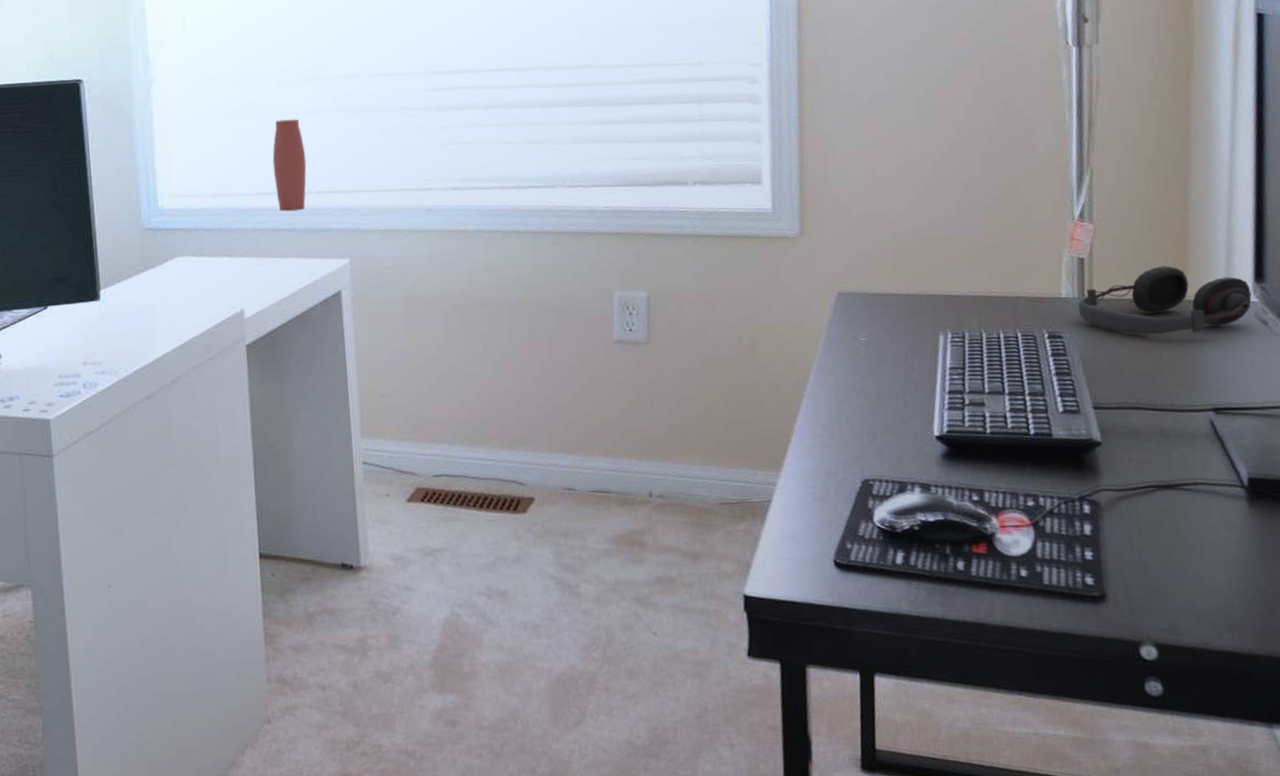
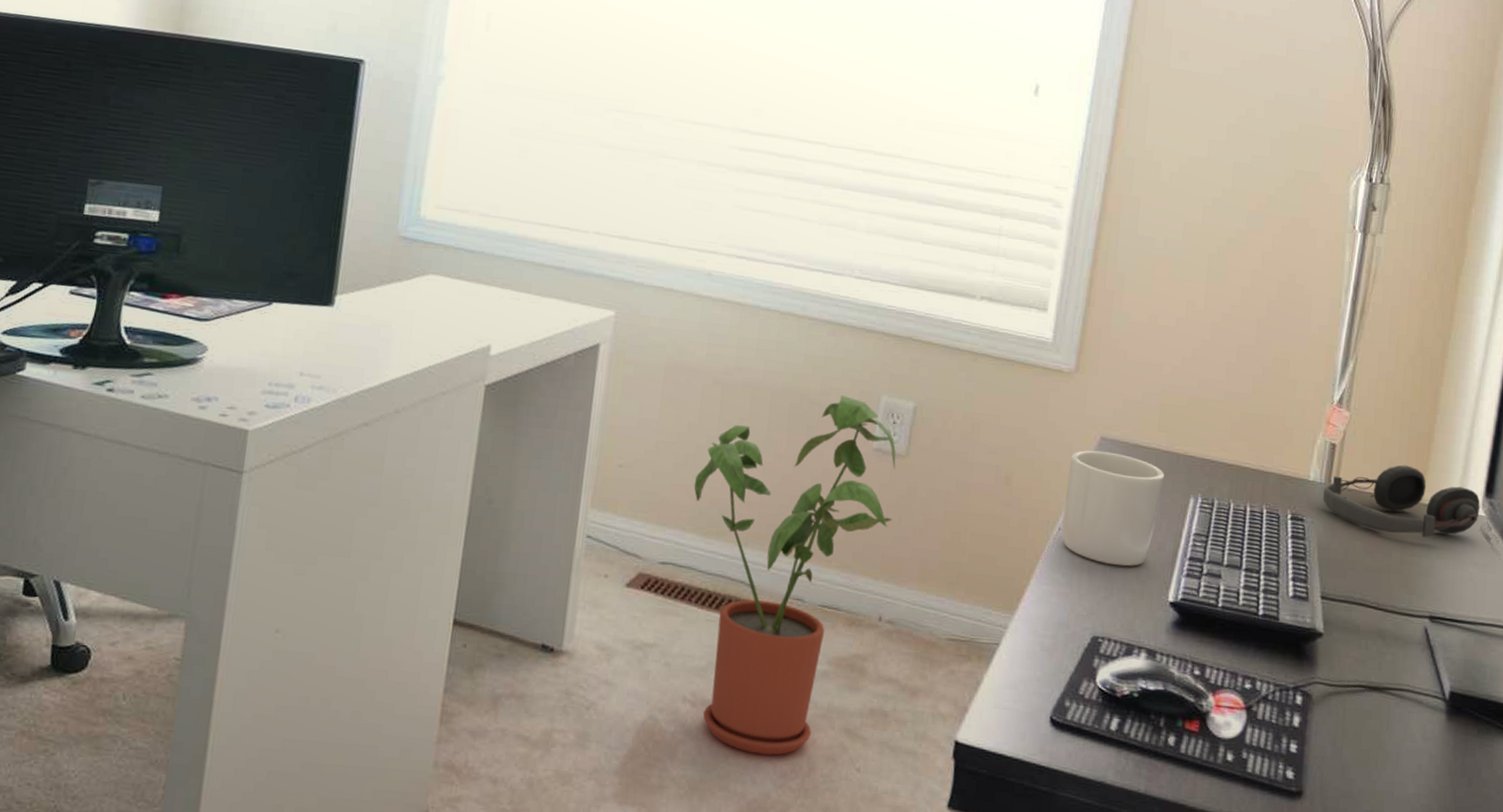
vase: present [272,119,307,212] -> none [550,147,592,250]
house plant: none [452,297,645,633] -> present [693,395,896,756]
mug: none [810,305,910,411] -> present [1062,450,1165,567]

